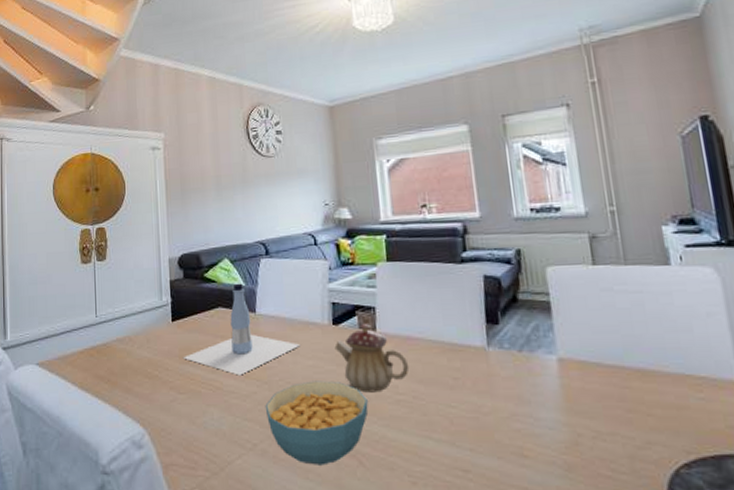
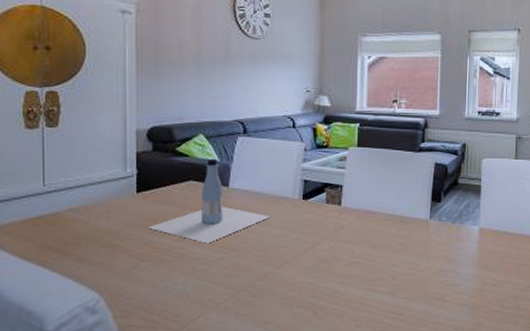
cereal bowl: present [265,381,368,466] -> none [231,247,327,318]
teapot: present [334,323,409,393] -> none [302,198,366,257]

